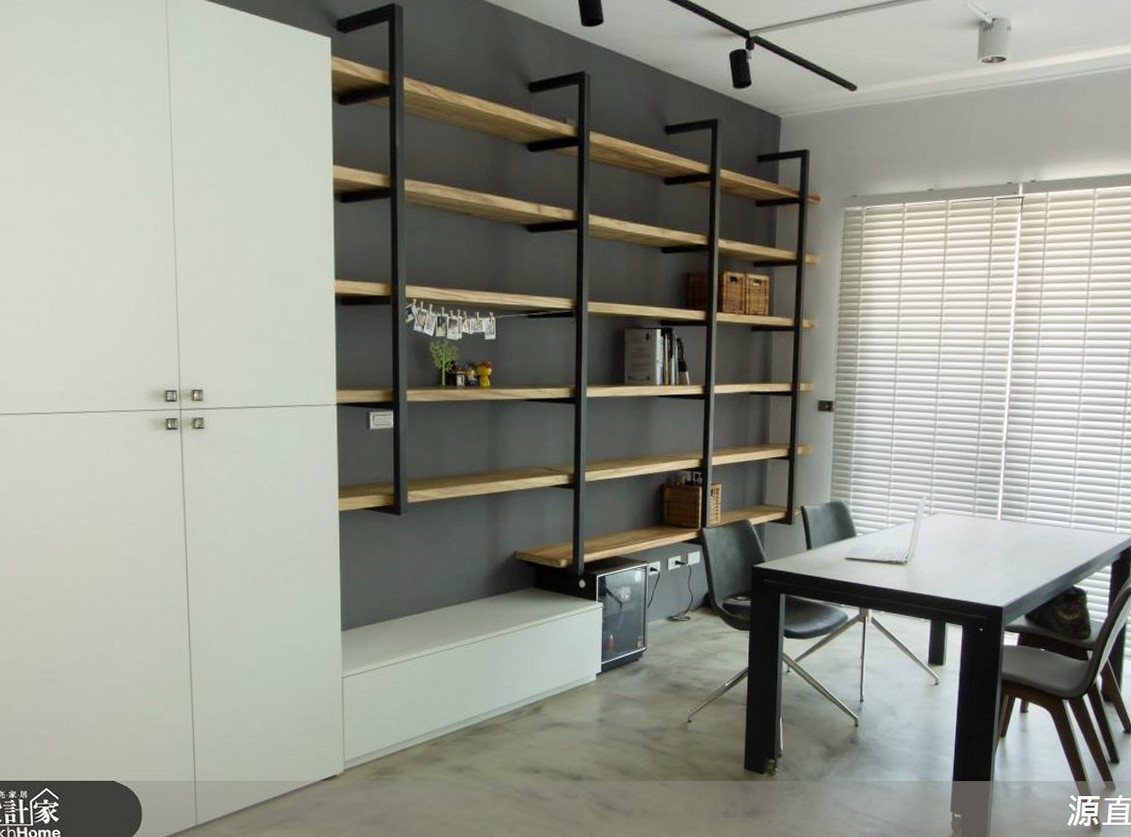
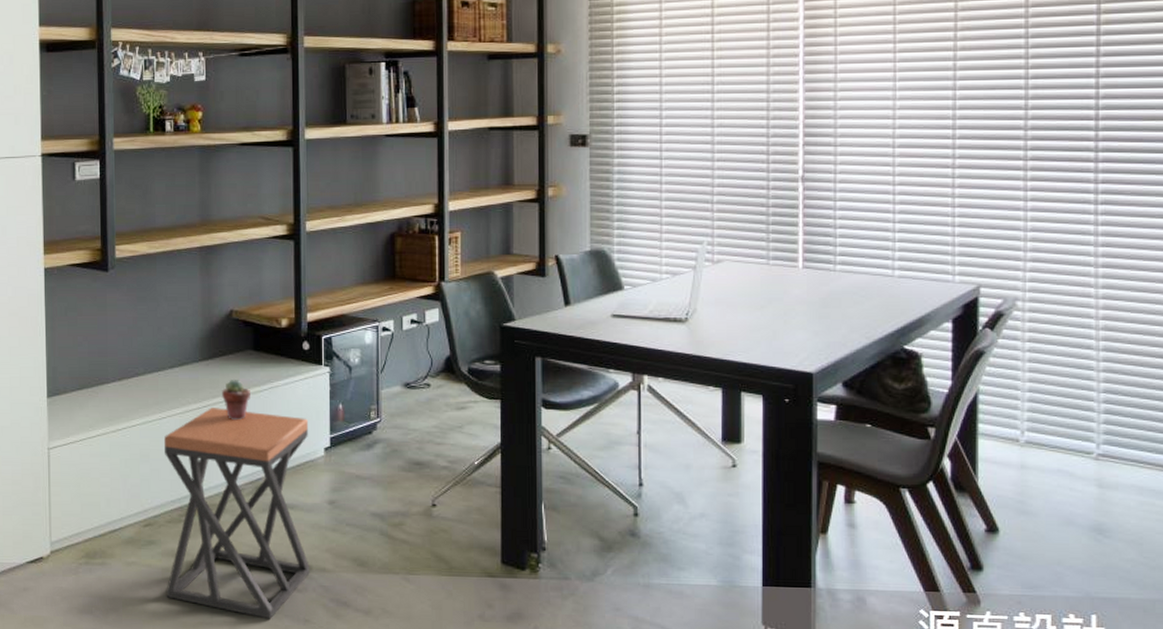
stool: none [451,639,582,822] -> present [164,408,310,619]
potted succulent: none [504,614,531,650] -> present [221,380,250,421]

